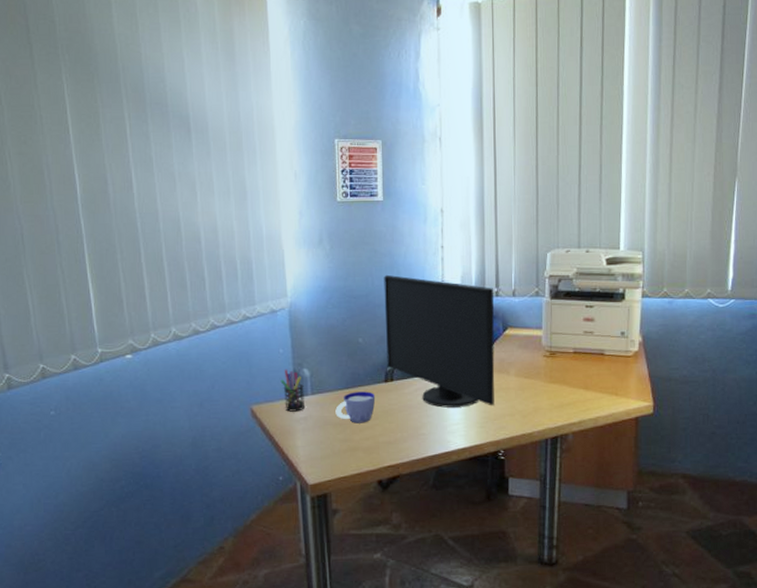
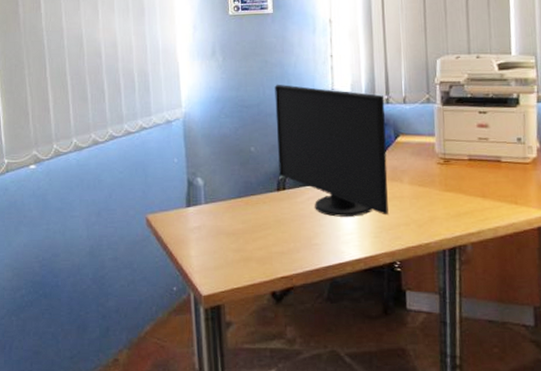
pen holder: present [280,369,306,412] -> none [175,178,199,221]
cup: present [335,391,376,424] -> none [228,200,268,233]

